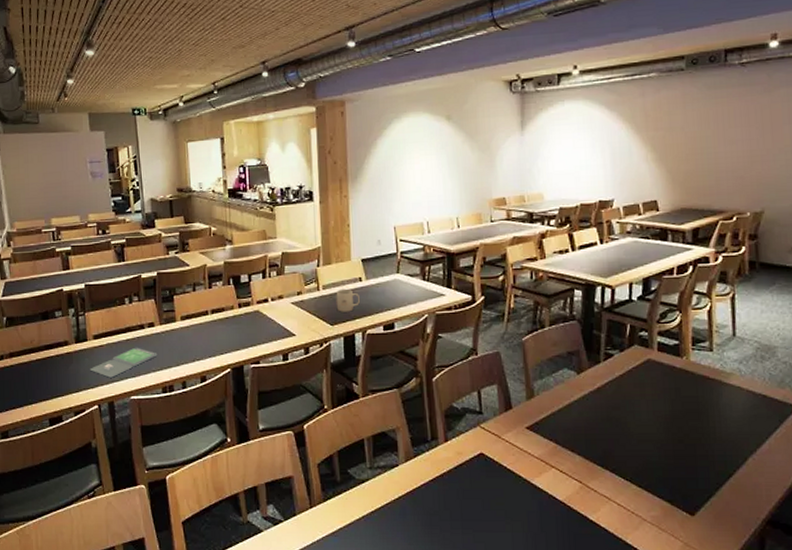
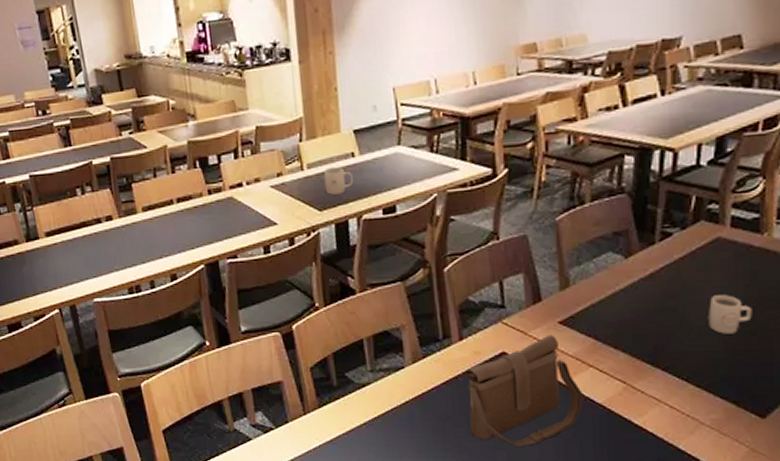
tablet: present [90,347,158,378] -> none [45,244,120,279]
shoulder bag: none [450,438,547,541] -> present [466,334,583,448]
mug: none [644,407,679,441] -> present [708,295,752,334]

